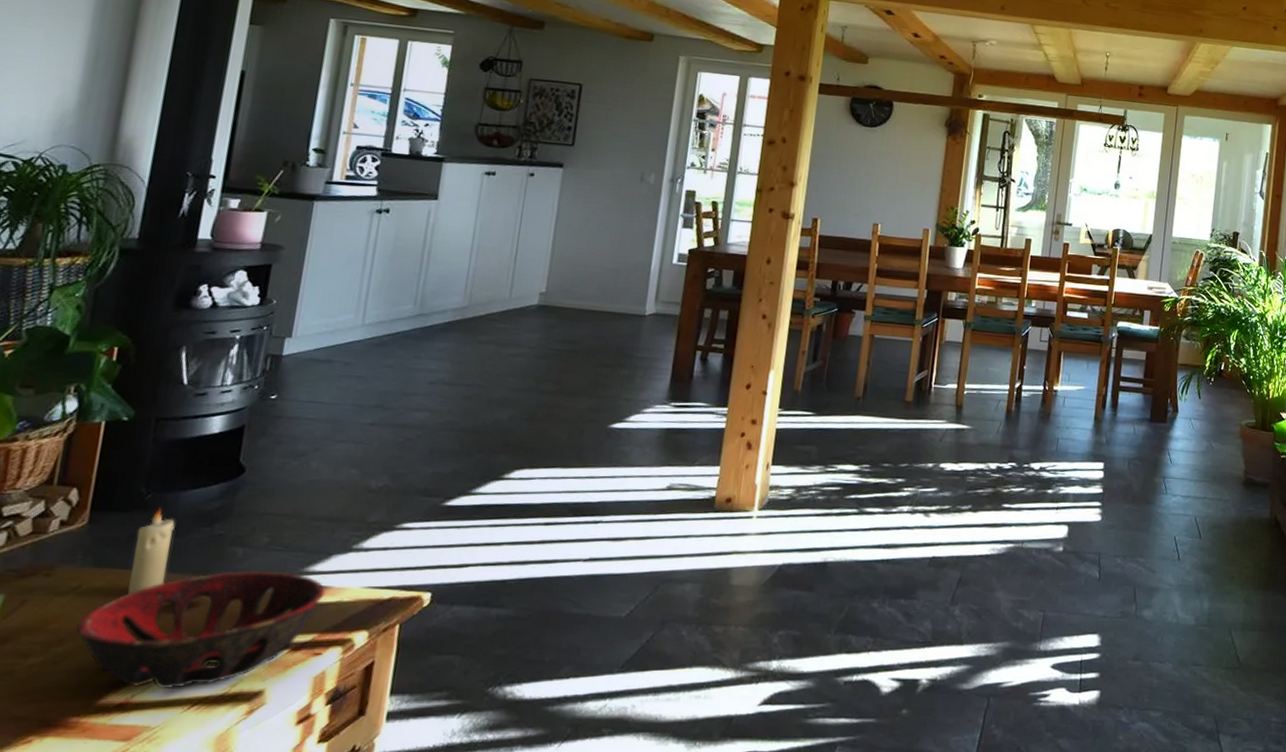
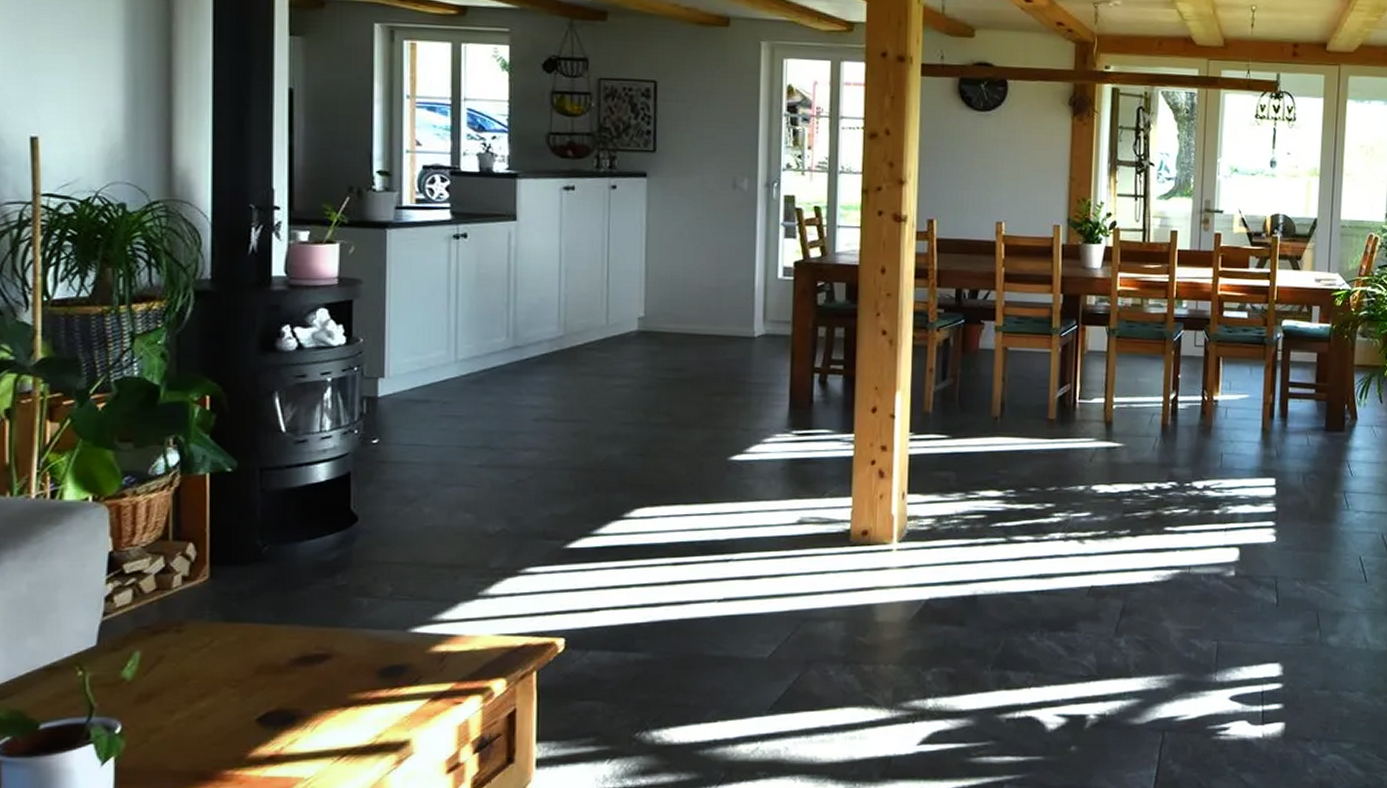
decorative bowl: present [76,571,325,688] -> none [216,622,457,740]
candle: present [128,508,175,593] -> none [260,560,296,647]

